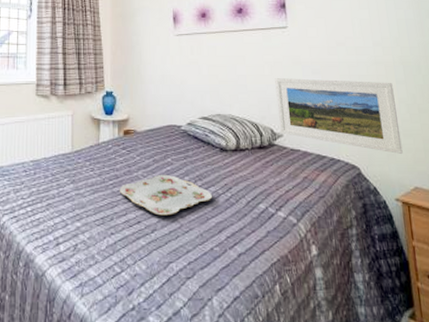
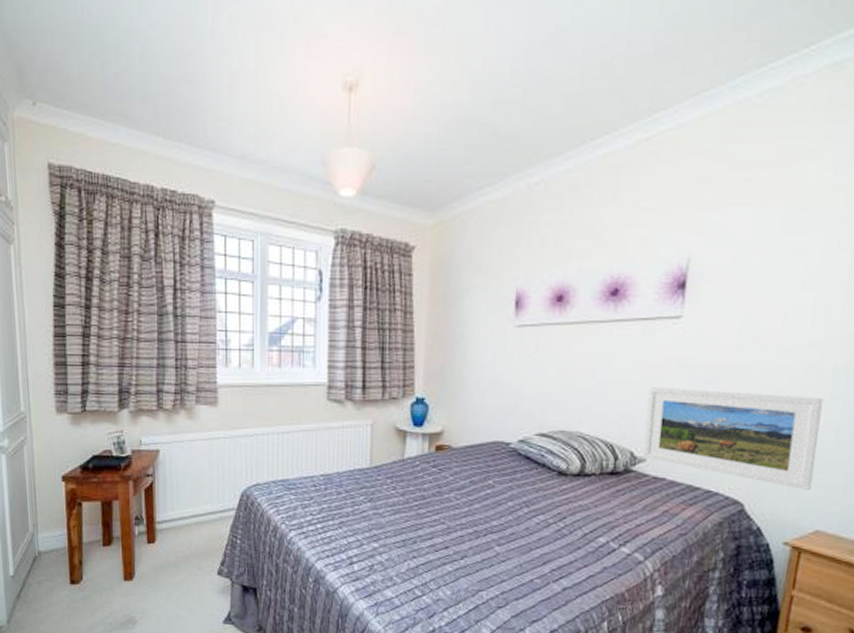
serving tray: present [120,174,213,216] -> none [426,497,541,543]

